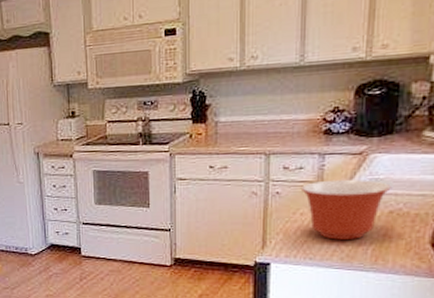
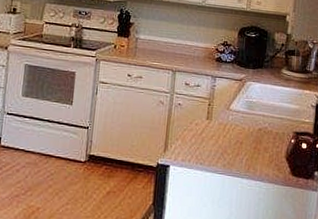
mixing bowl: present [302,179,391,240] -> none [198,98,260,150]

